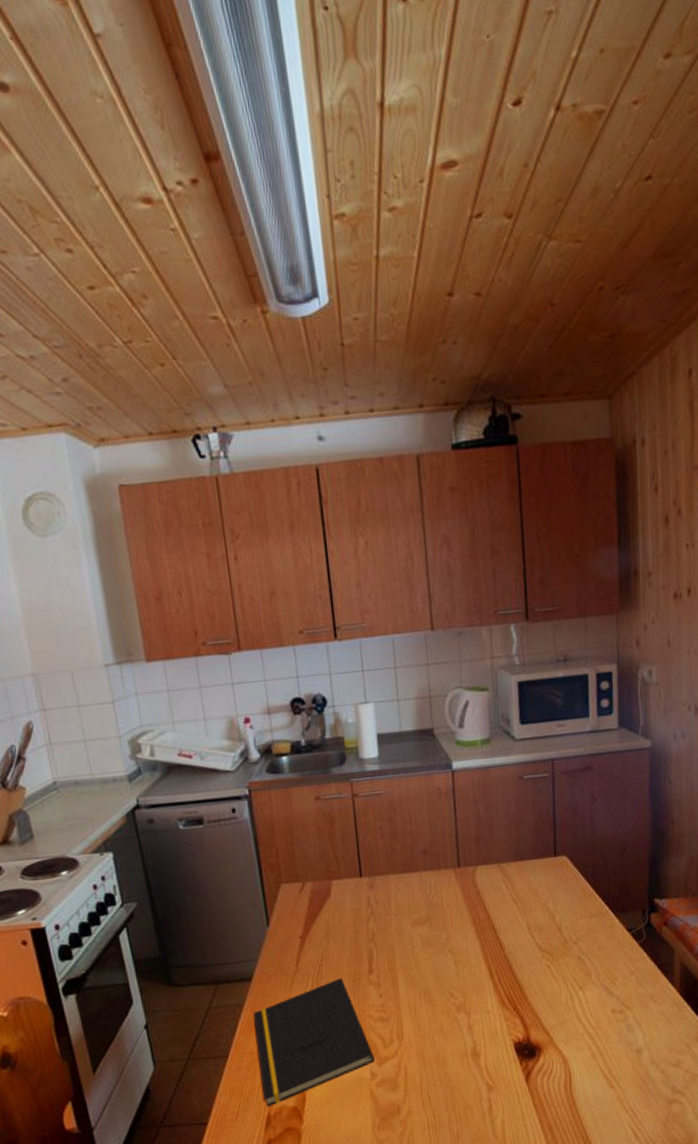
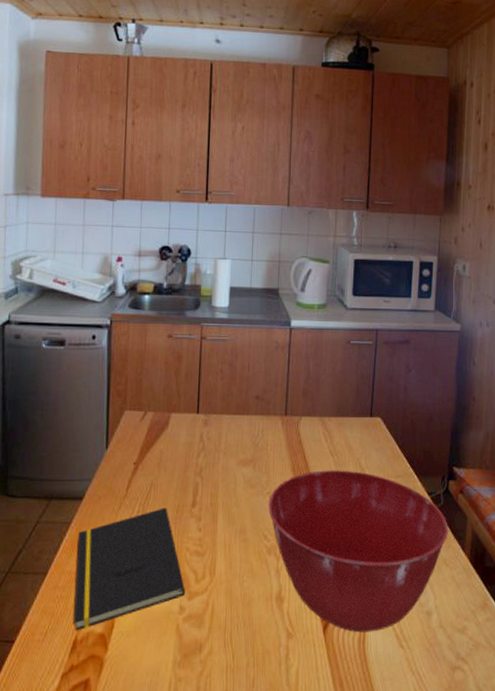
mixing bowl: none [451,916,654,1078] -> present [268,470,448,633]

